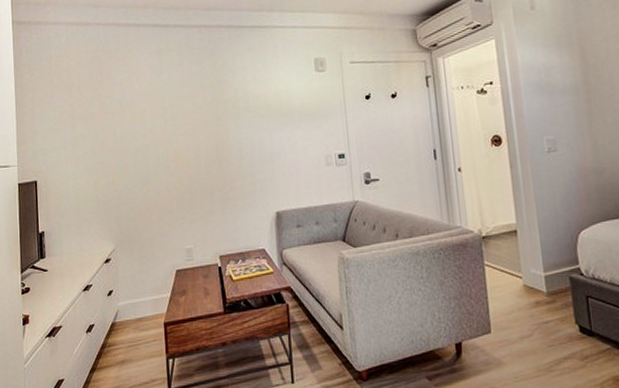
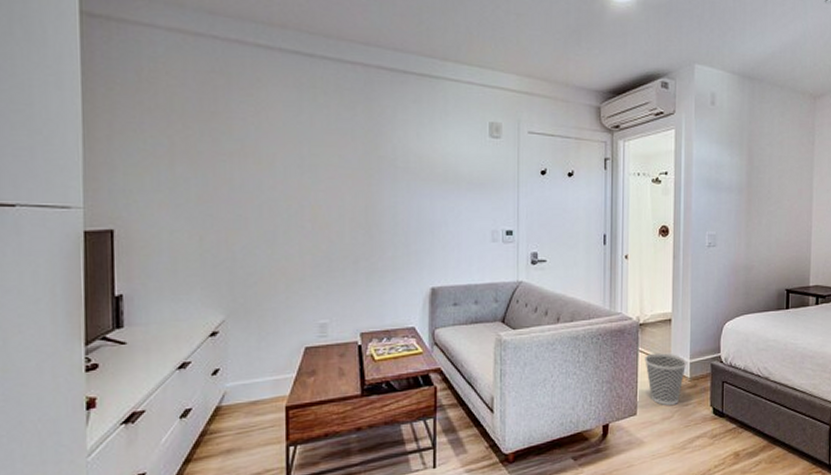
wastebasket: none [492,266,541,324] -> present [645,353,687,406]

